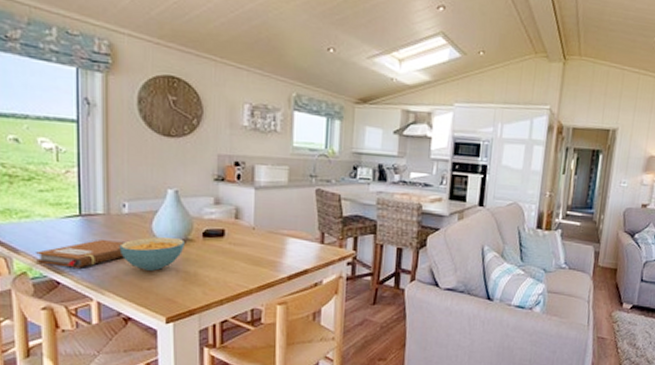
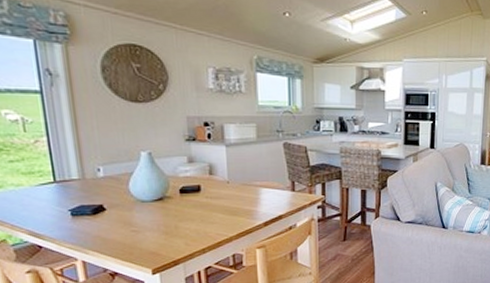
notebook: present [36,239,124,268] -> none [14,202,104,232]
cereal bowl: present [119,237,186,271] -> none [98,197,164,228]

